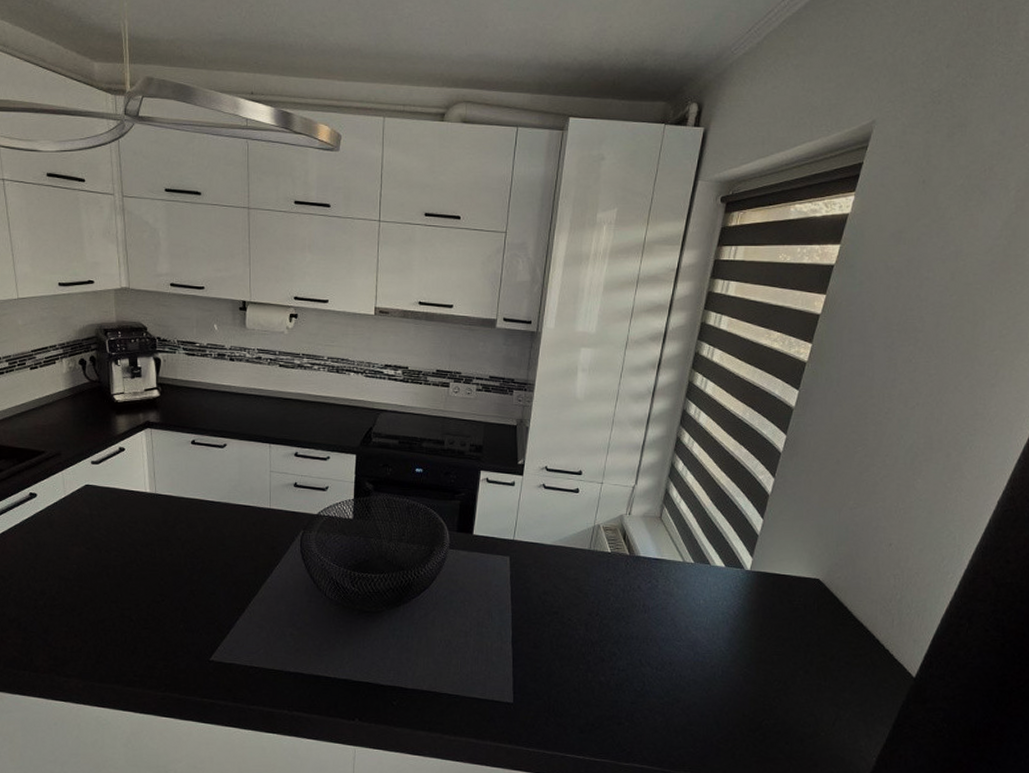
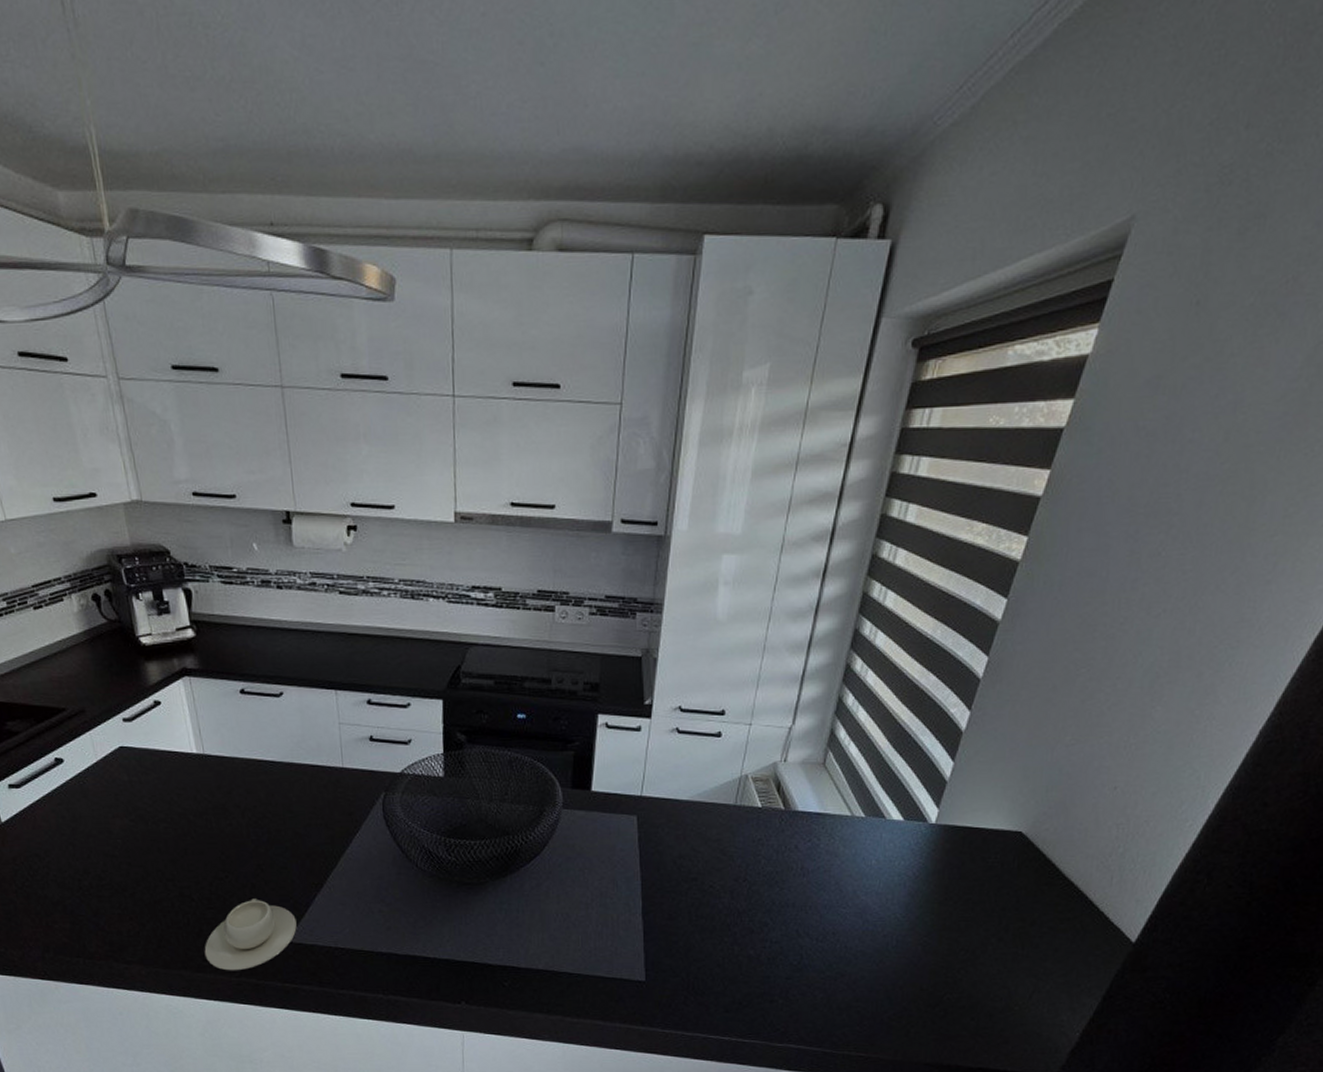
teacup: none [136,620,219,686] -> present [204,898,297,971]

